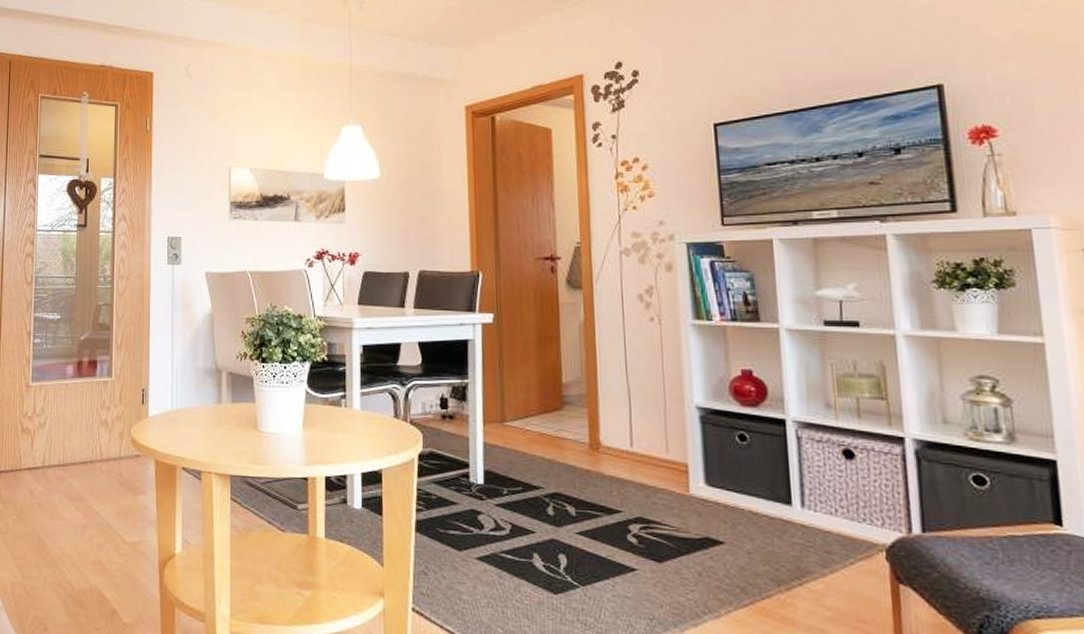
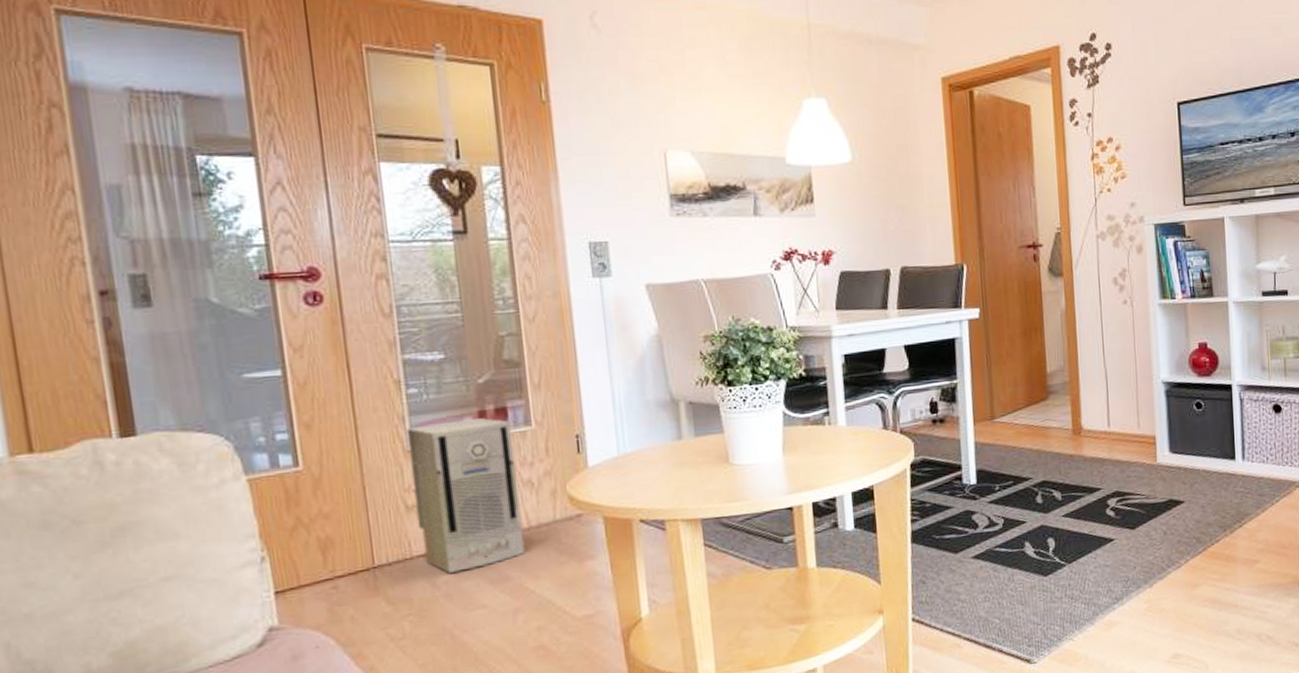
air purifier: none [27,367,98,487] -> present [406,418,525,573]

